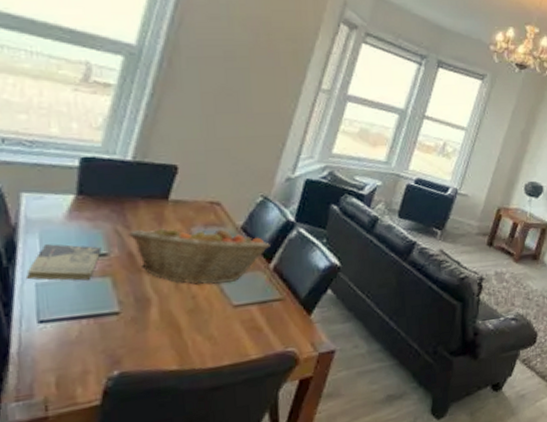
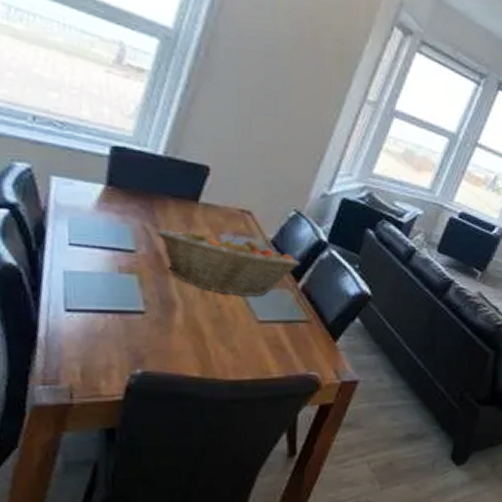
book: present [25,244,102,281] -> none [53,233,129,275]

